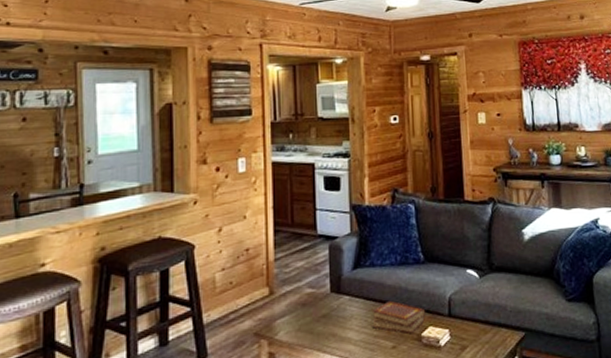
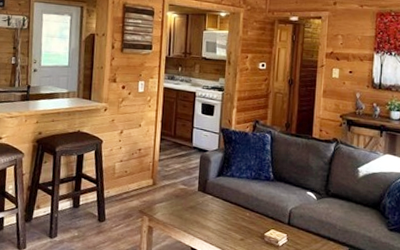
book set: present [371,300,426,334] -> none [227,204,270,232]

